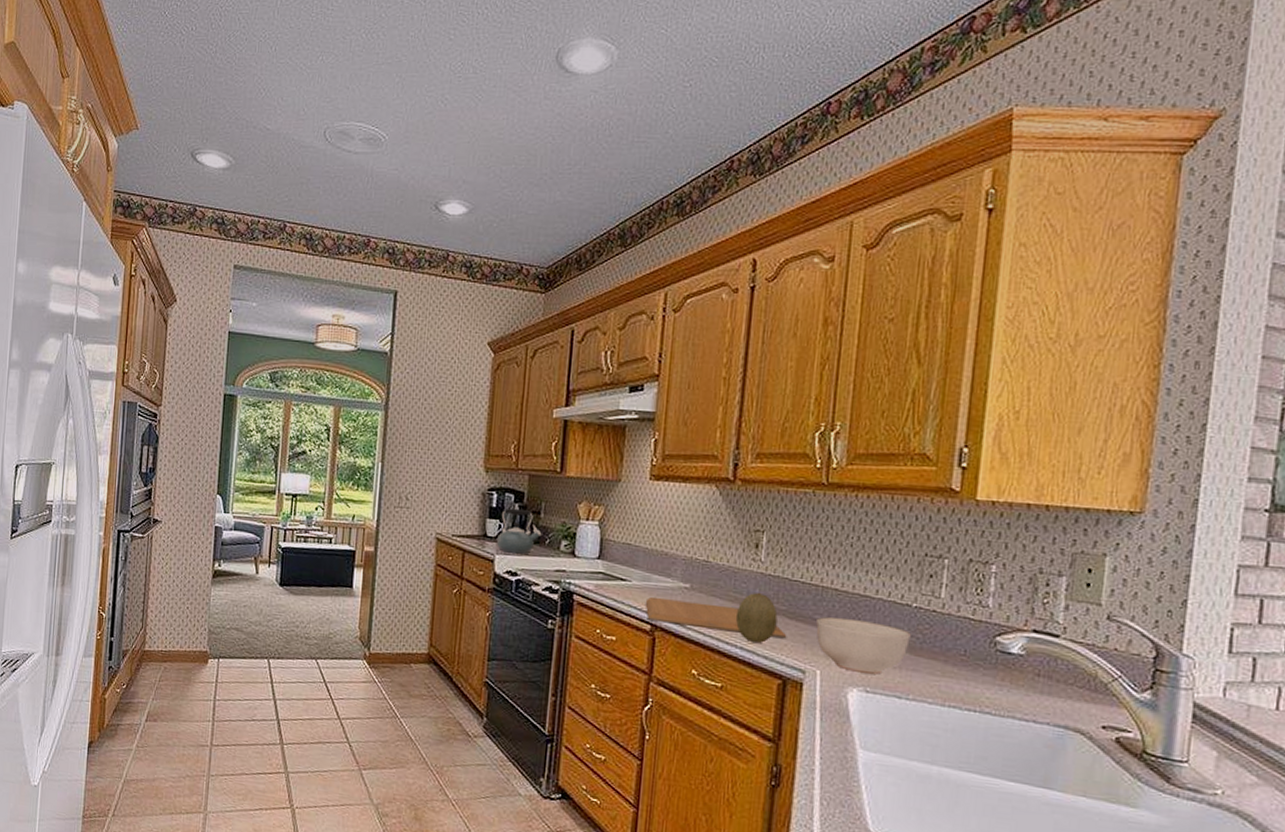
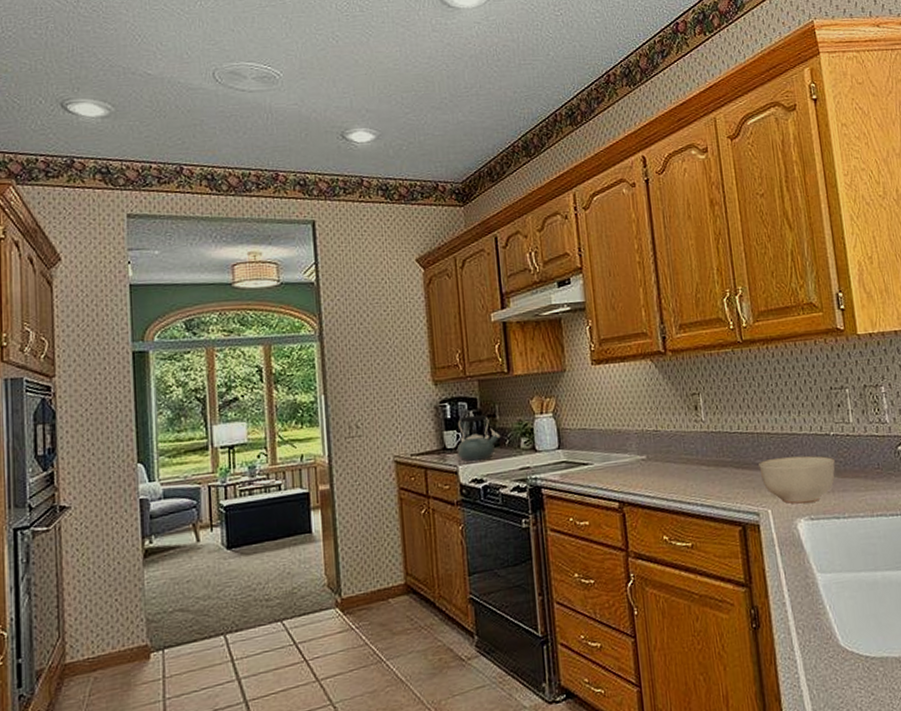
chopping board: present [645,596,787,639] -> none [609,468,738,498]
fruit: present [735,593,778,643] -> none [690,450,728,497]

